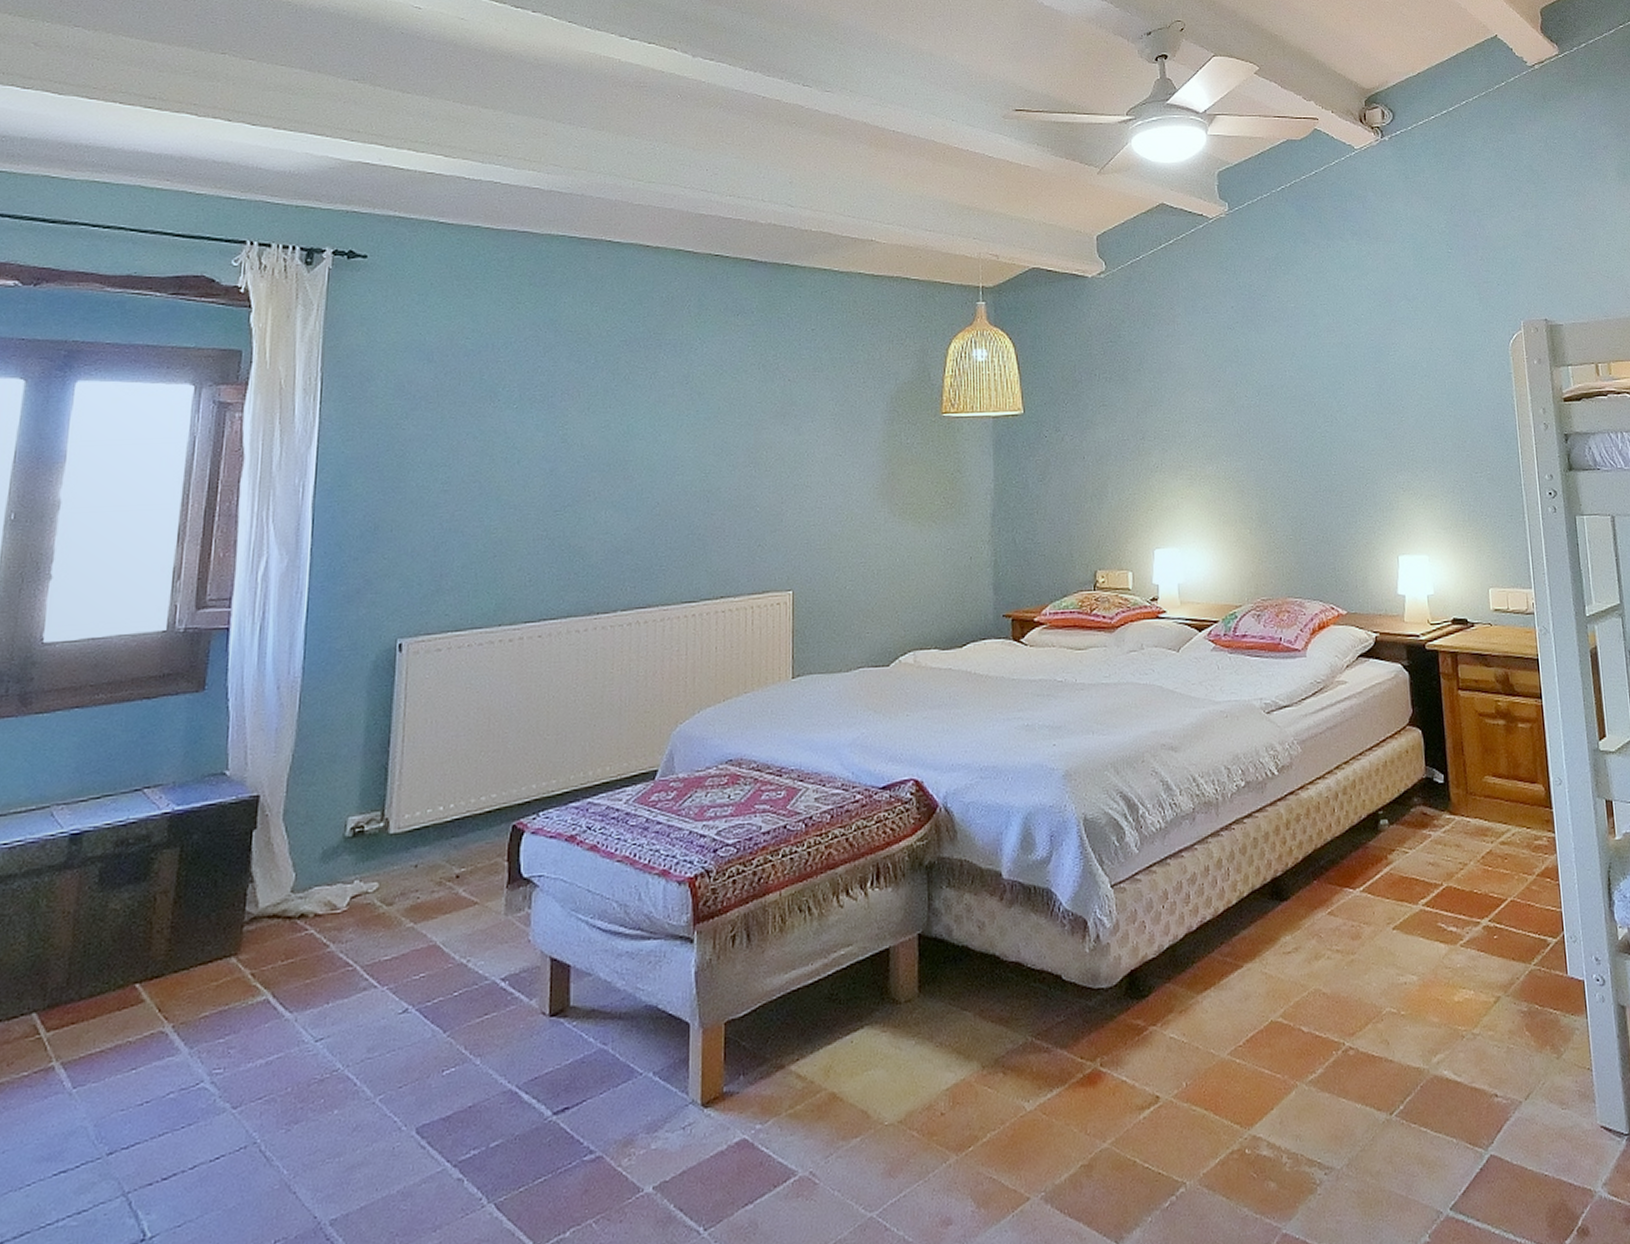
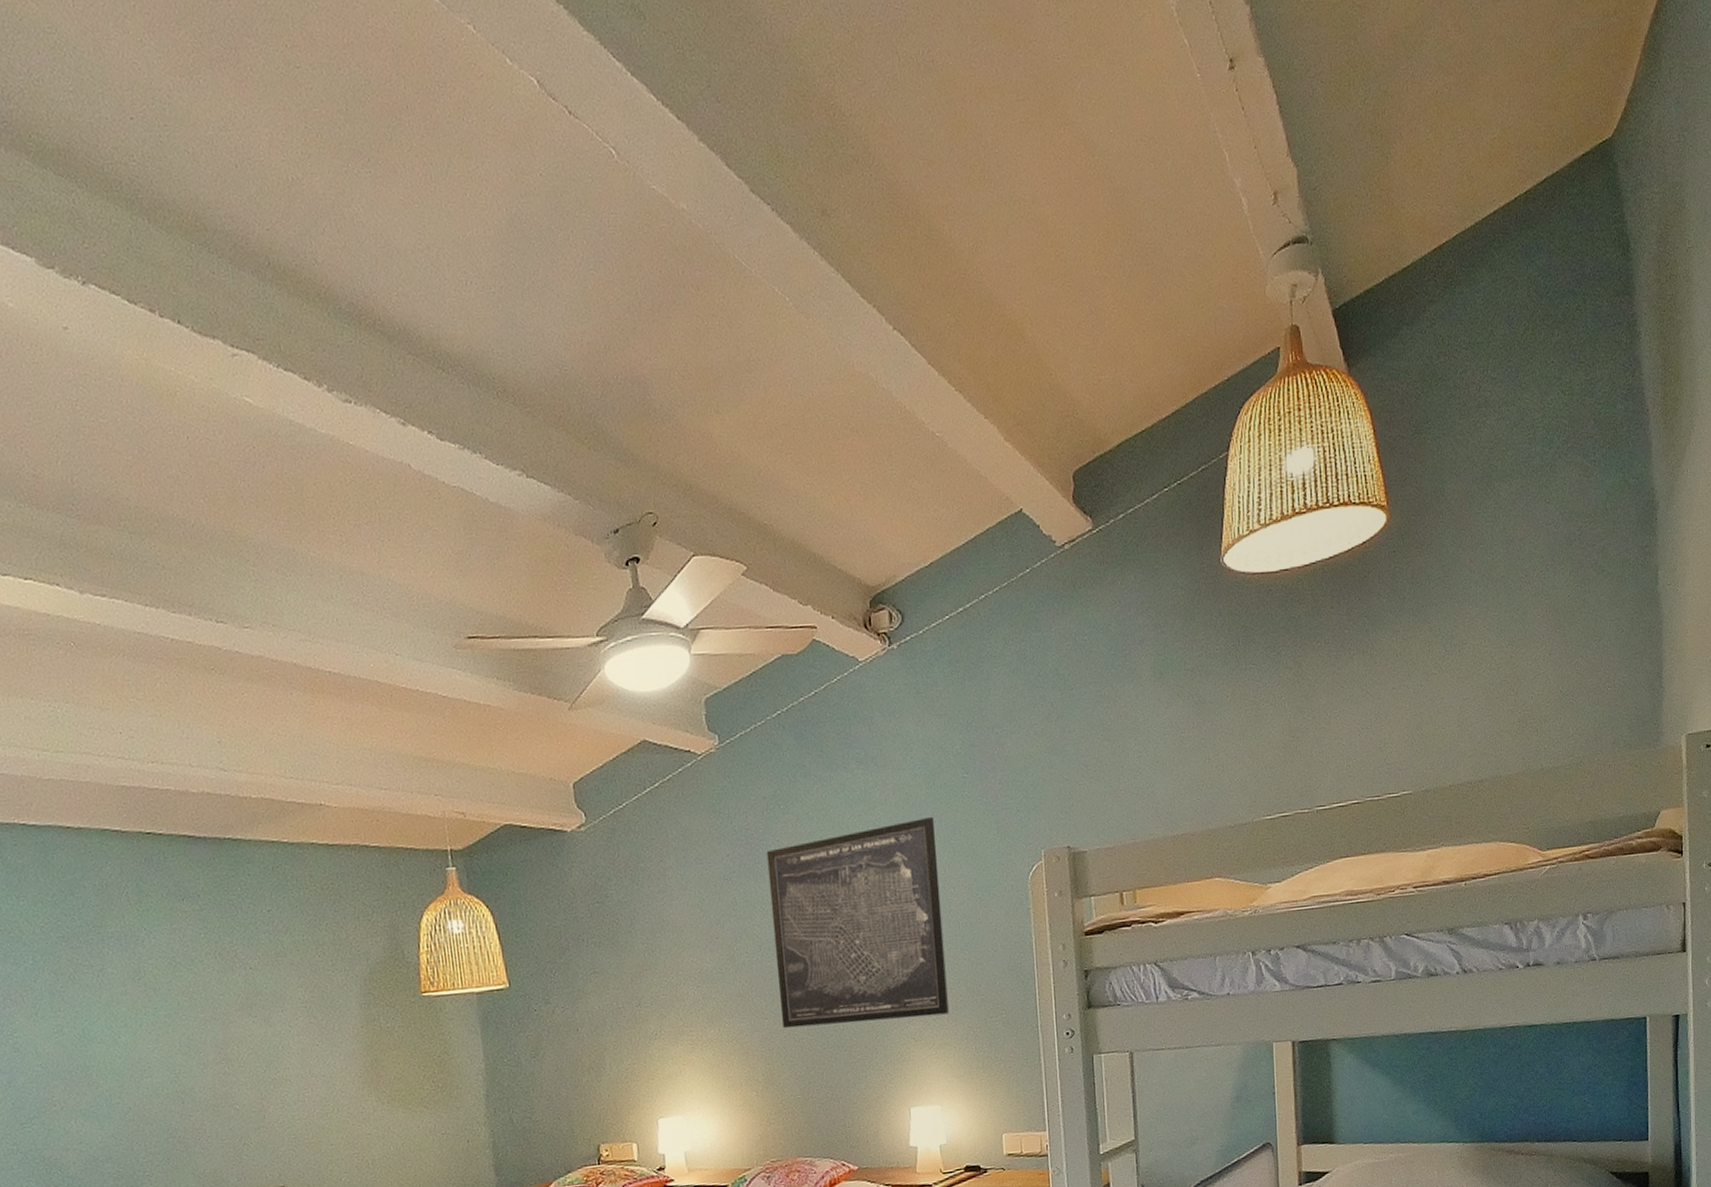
wall art: none [1267,284,1436,470] -> present [766,816,949,1029]

